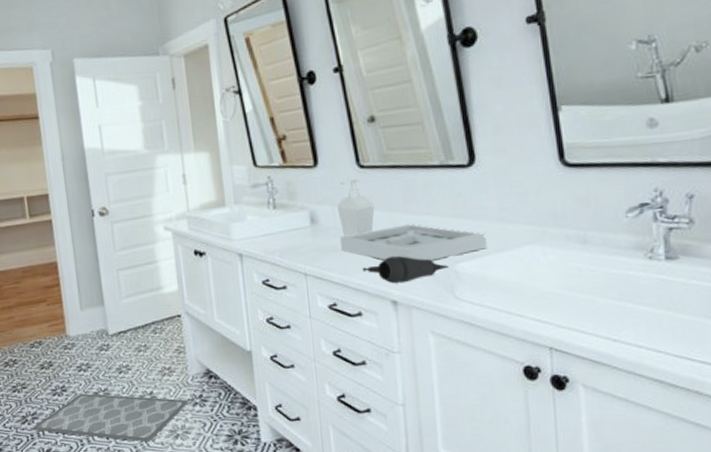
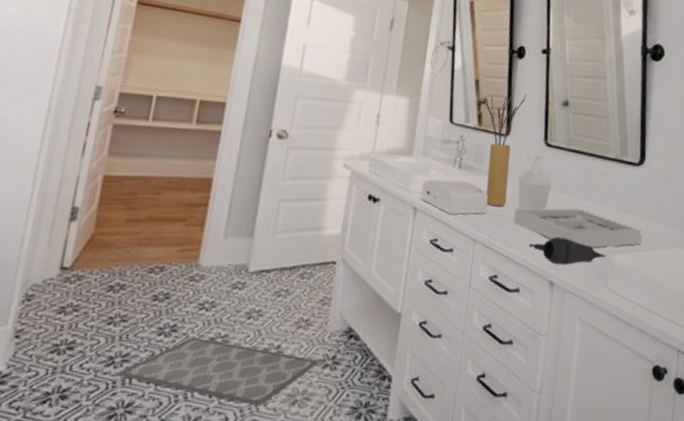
tissue dispenser: none [241,219,312,255] -> present [419,179,489,215]
vase: none [283,119,330,239] -> present [485,94,527,207]

